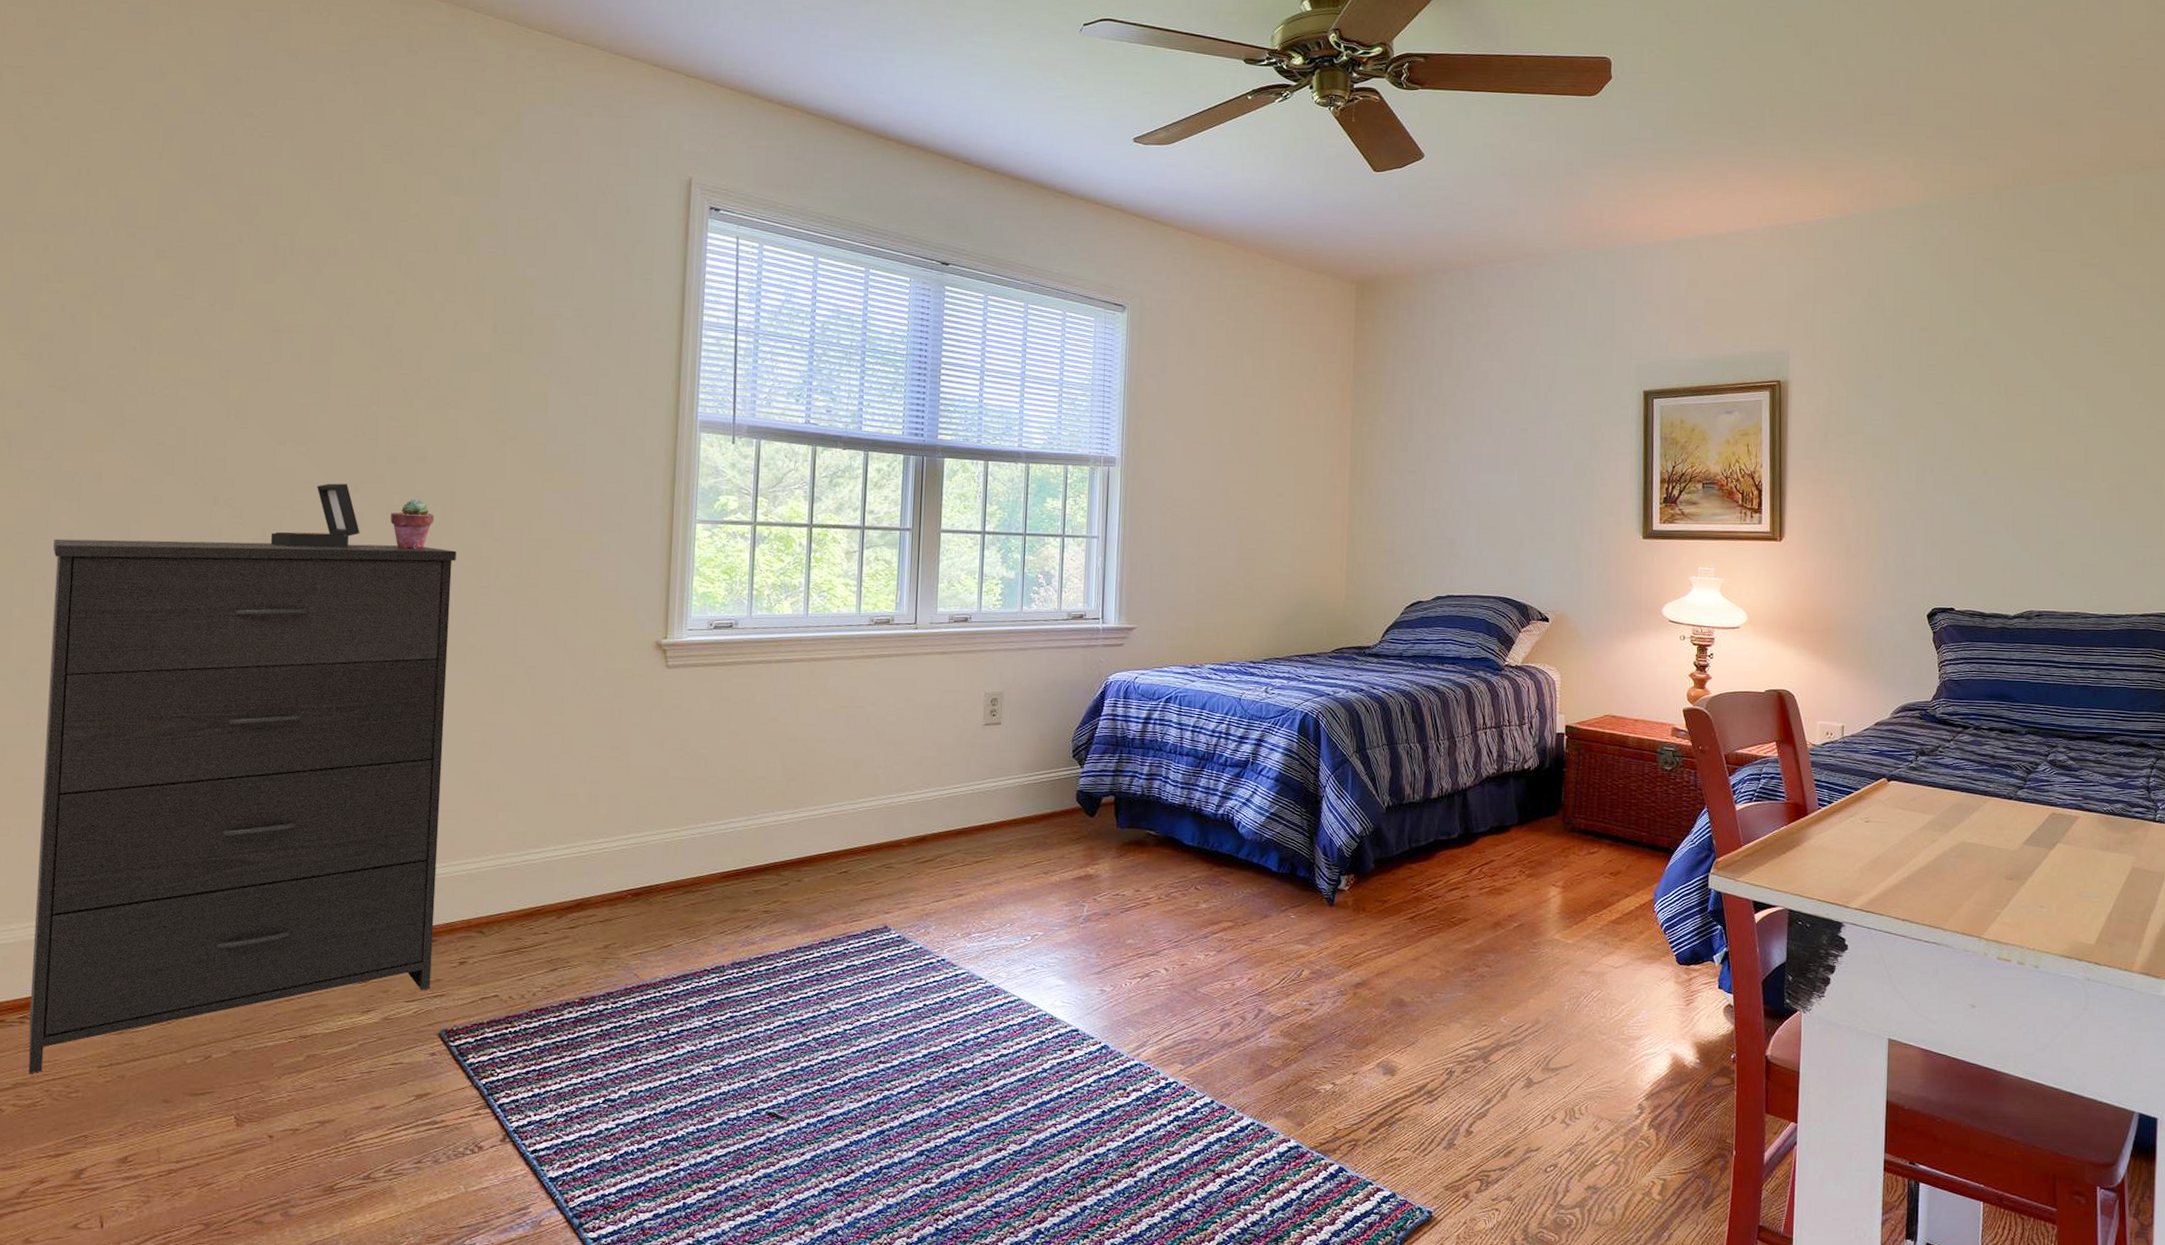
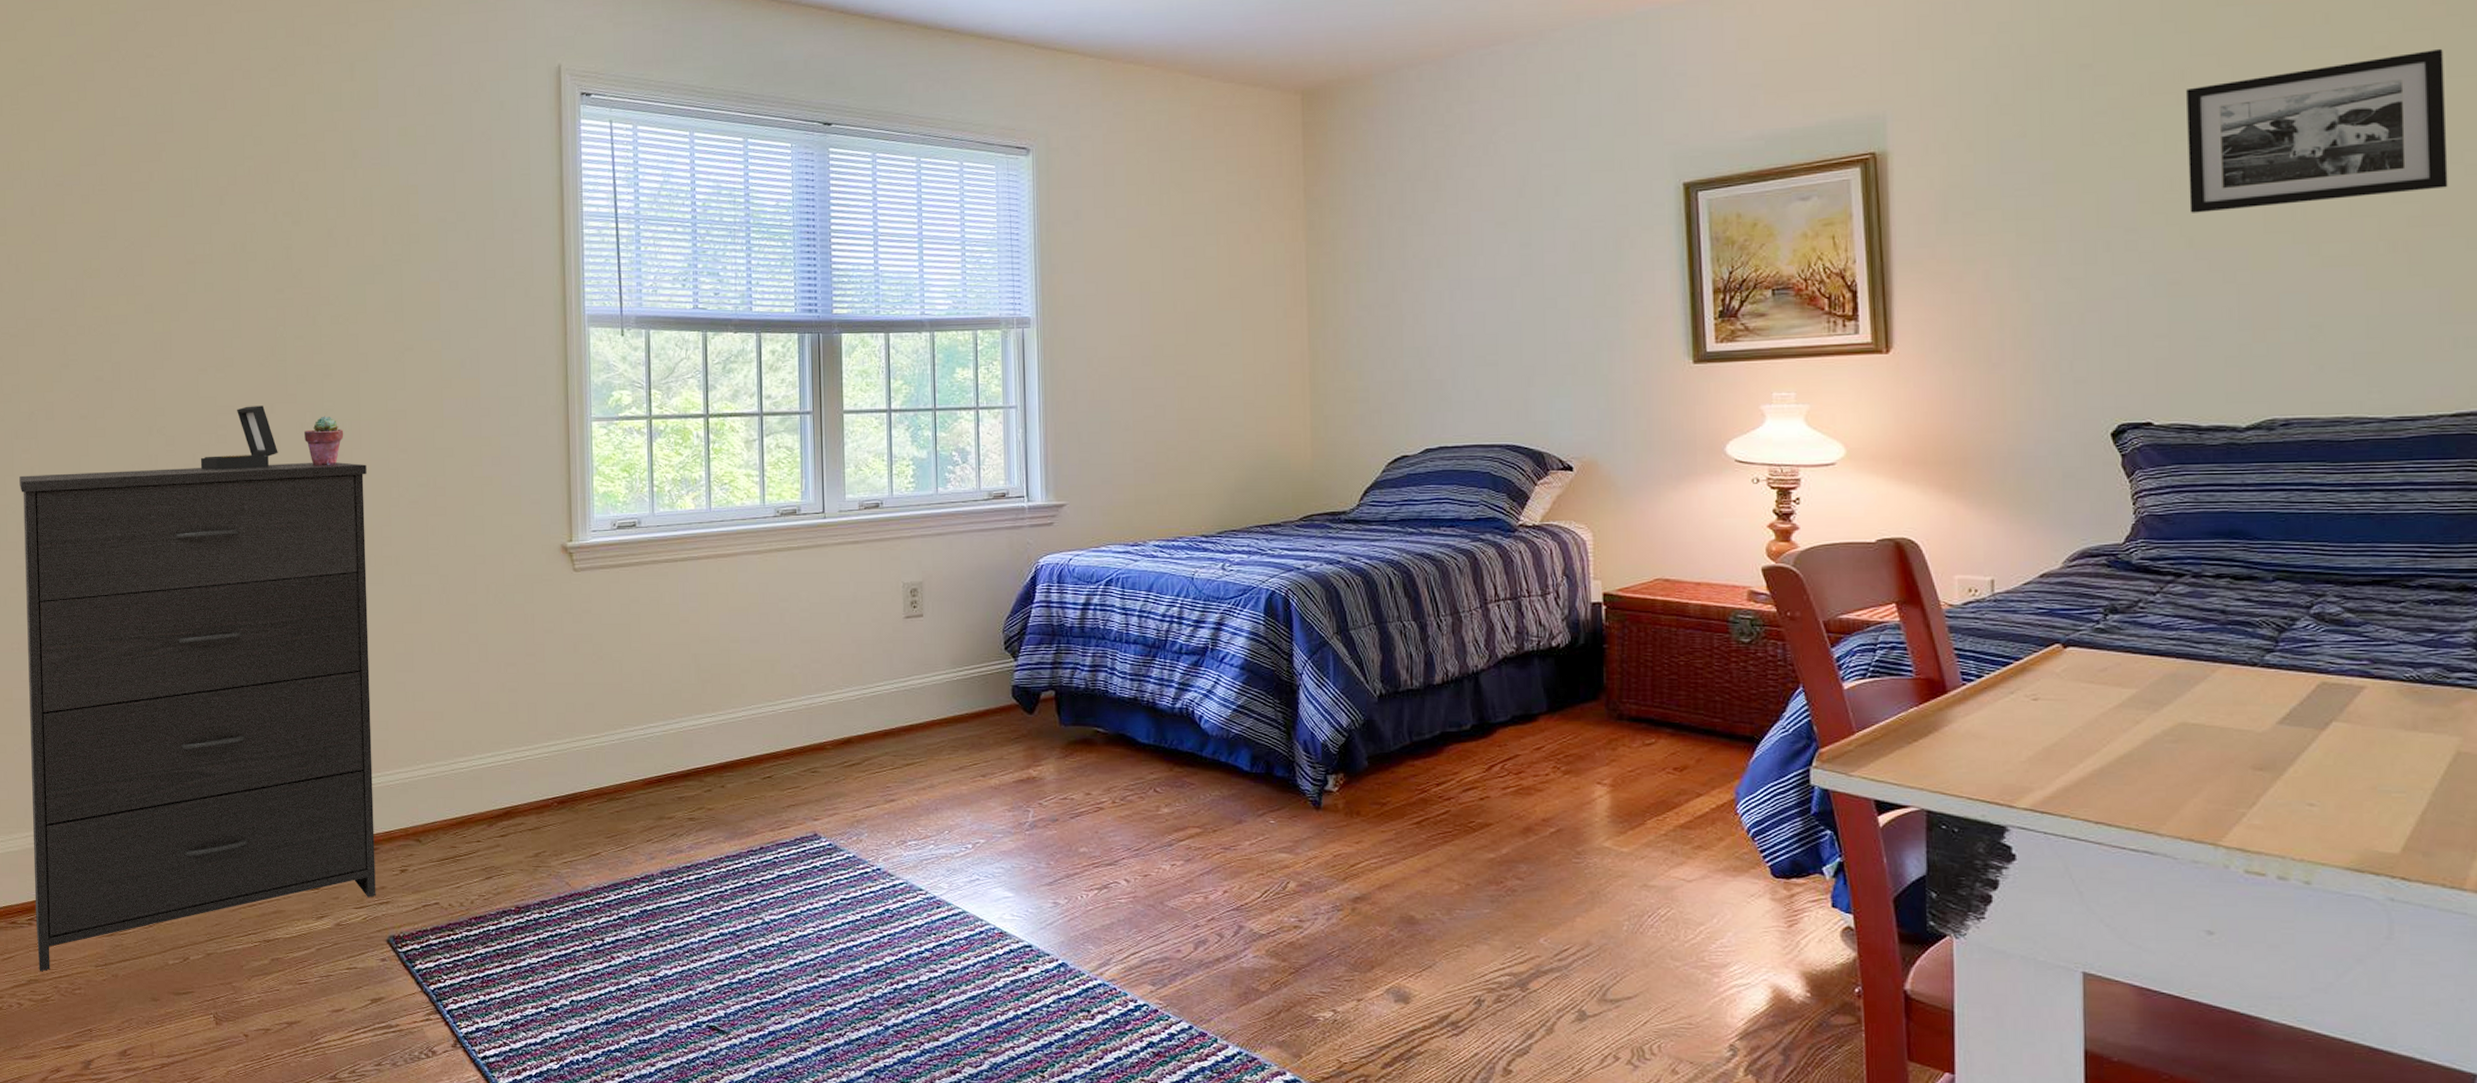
picture frame: none [1986,343,2147,450] -> present [2186,48,2448,213]

